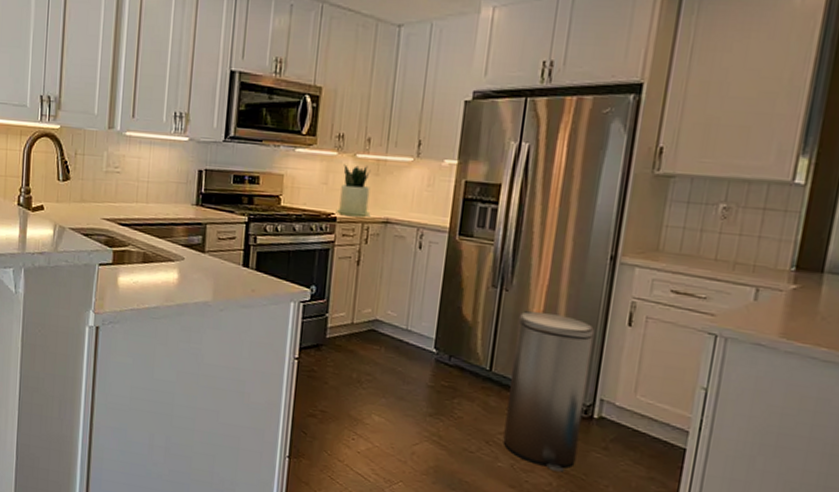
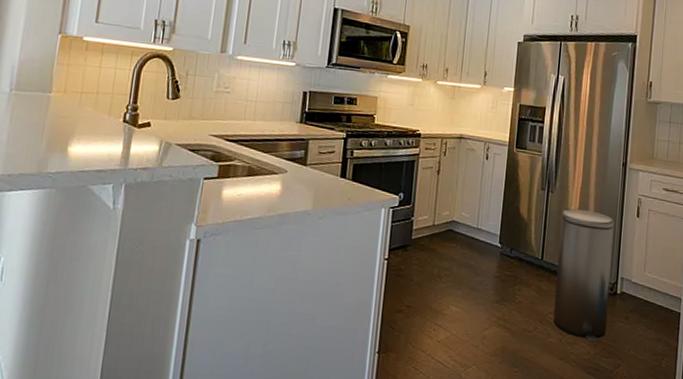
planter: present [335,164,371,217] -> none [420,89,449,134]

